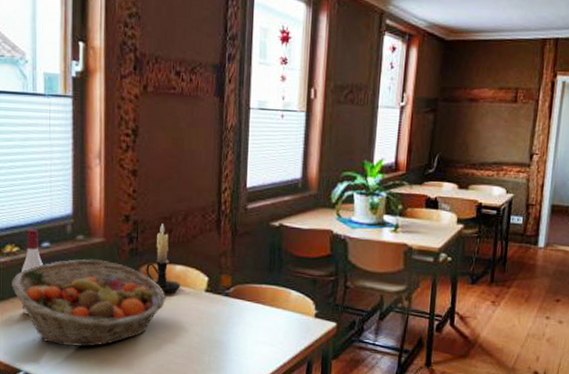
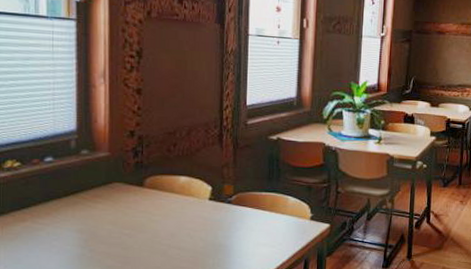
fruit basket: present [12,259,165,348] -> none [13,172,171,257]
wine bottle: present [22,228,43,315] -> none [23,144,46,228]
candle holder: present [146,223,181,294] -> none [151,138,186,203]

